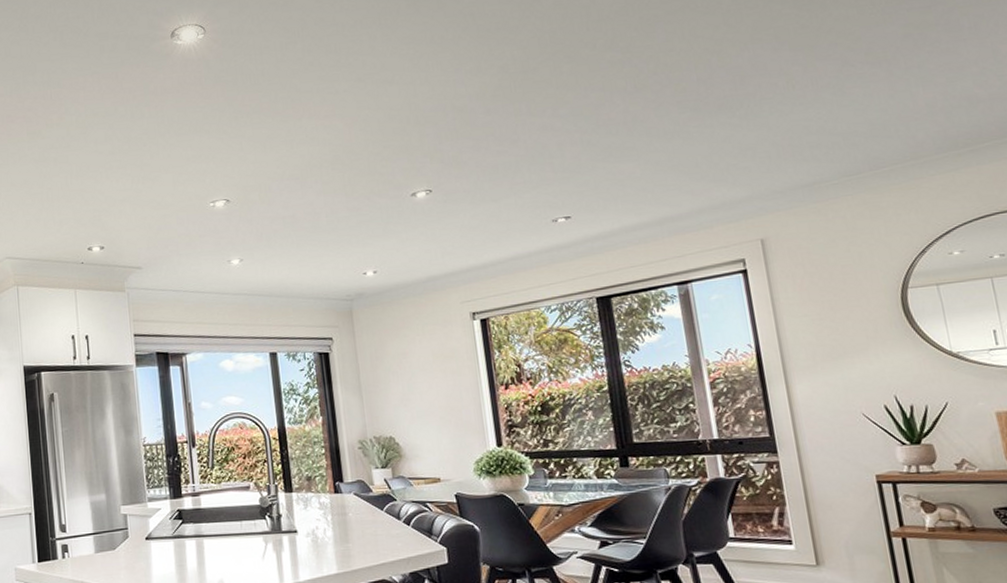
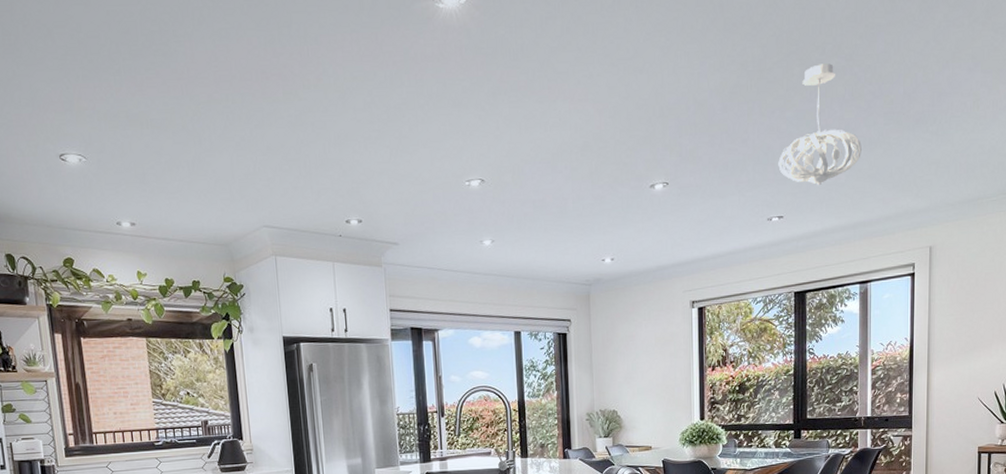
pendant light: none [557,58,656,181] -> present [778,63,861,185]

